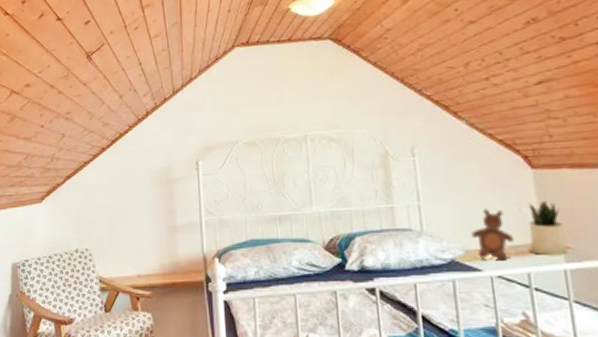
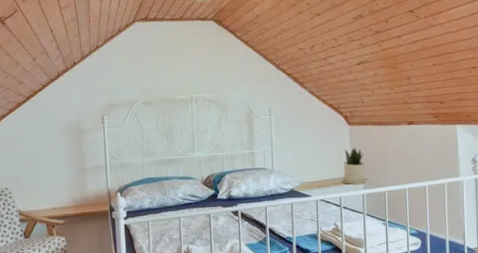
teddy bear: present [471,209,515,262] -> none [306,153,334,190]

